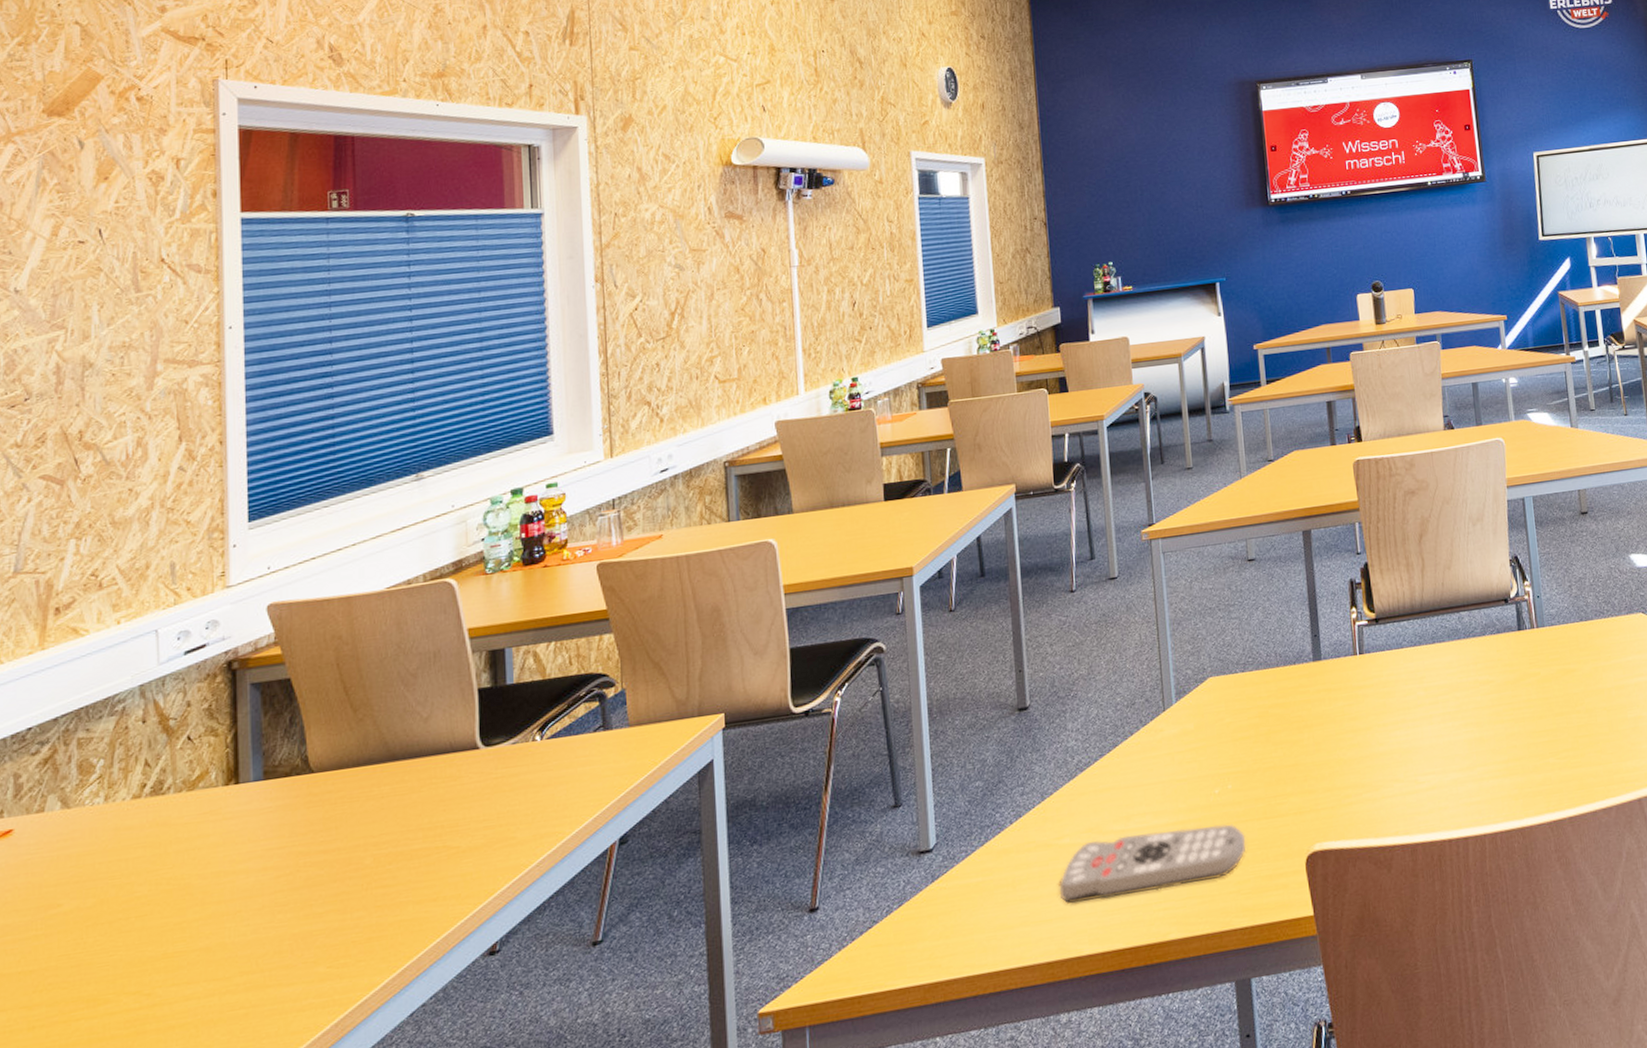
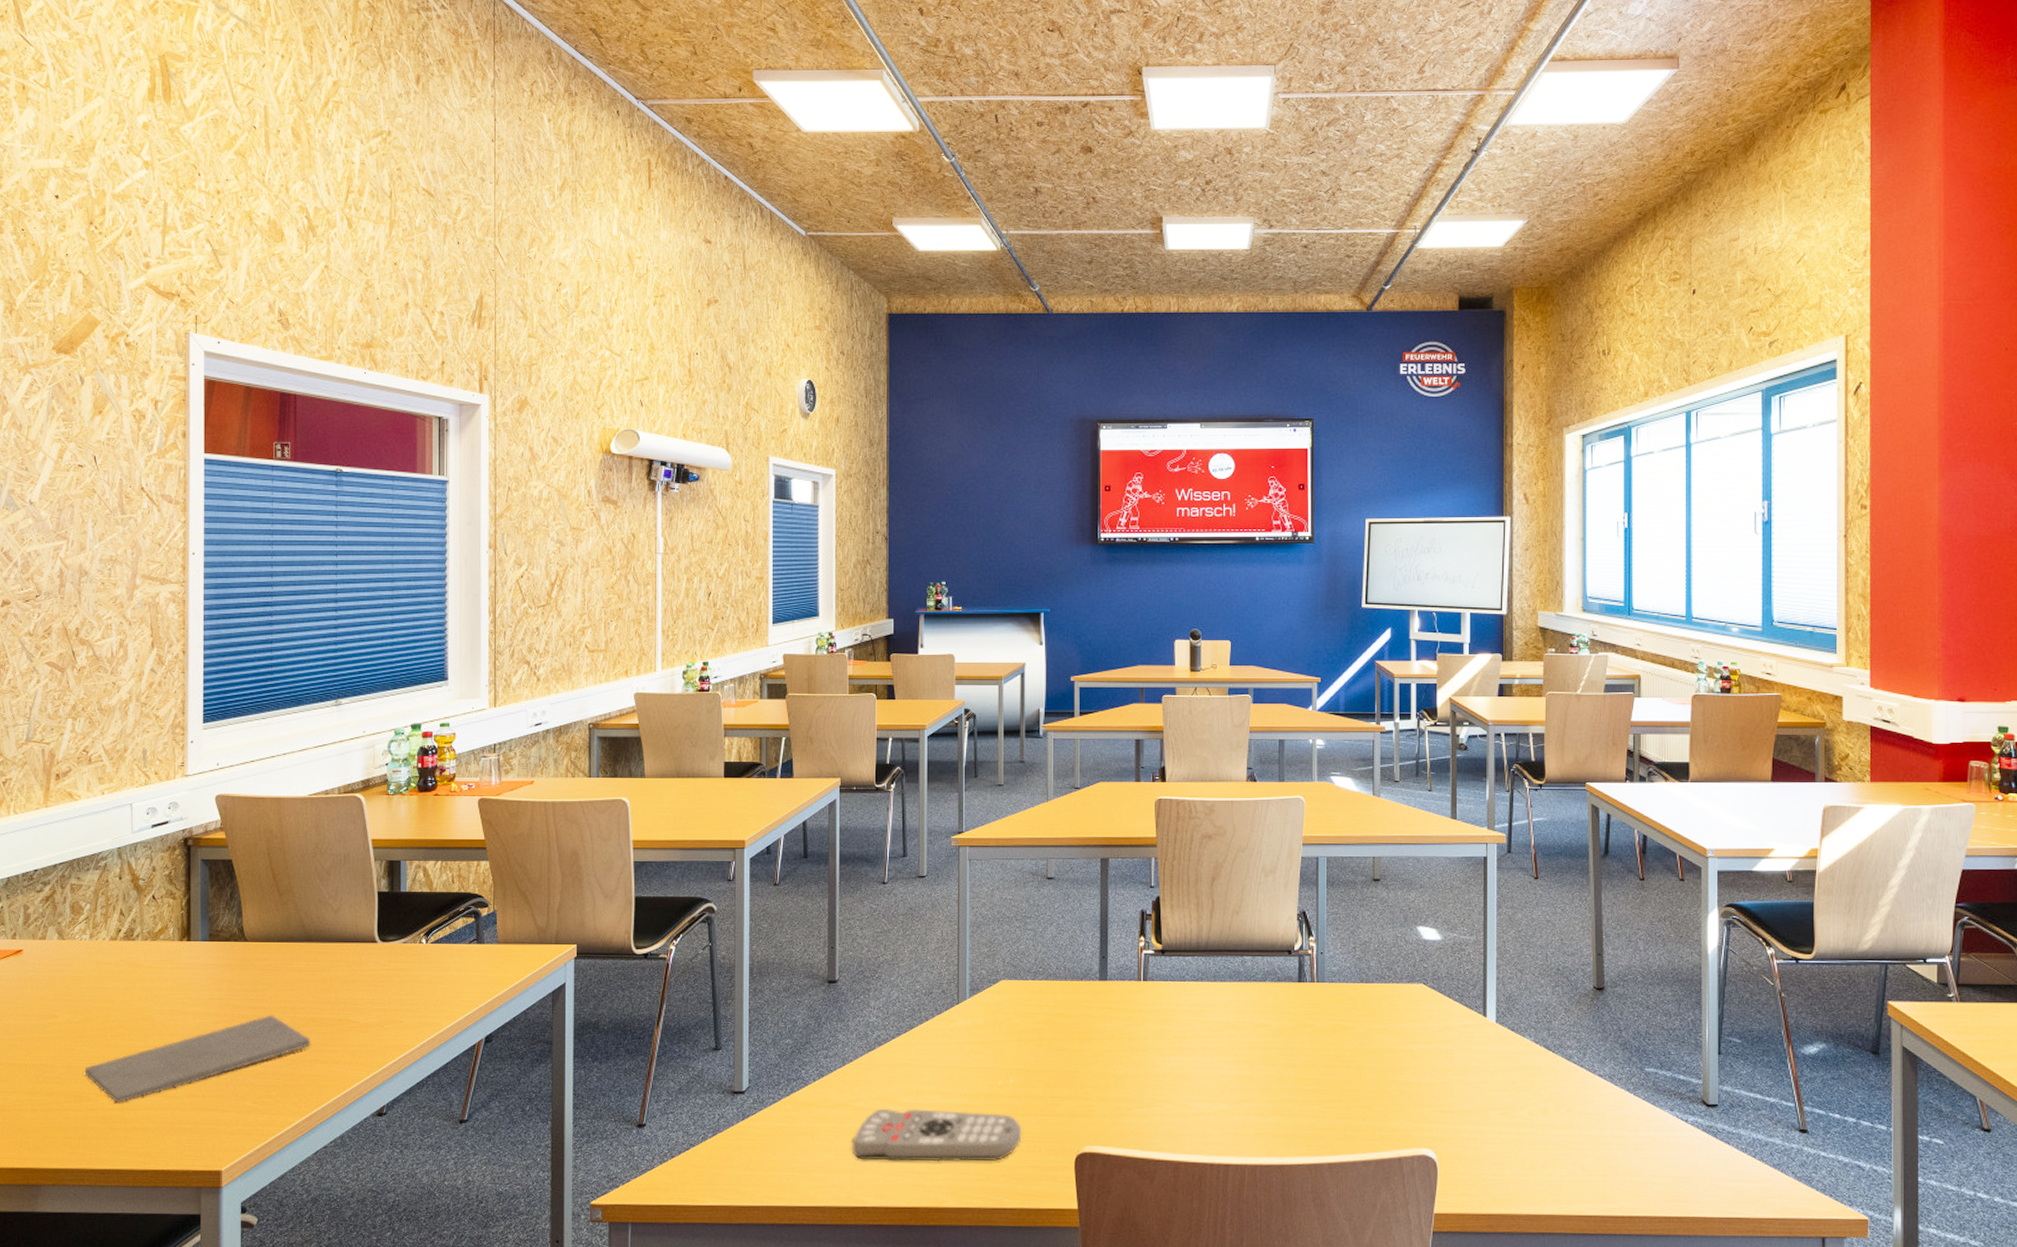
notepad: none [102,856,399,1001] -> present [85,1015,310,1104]

